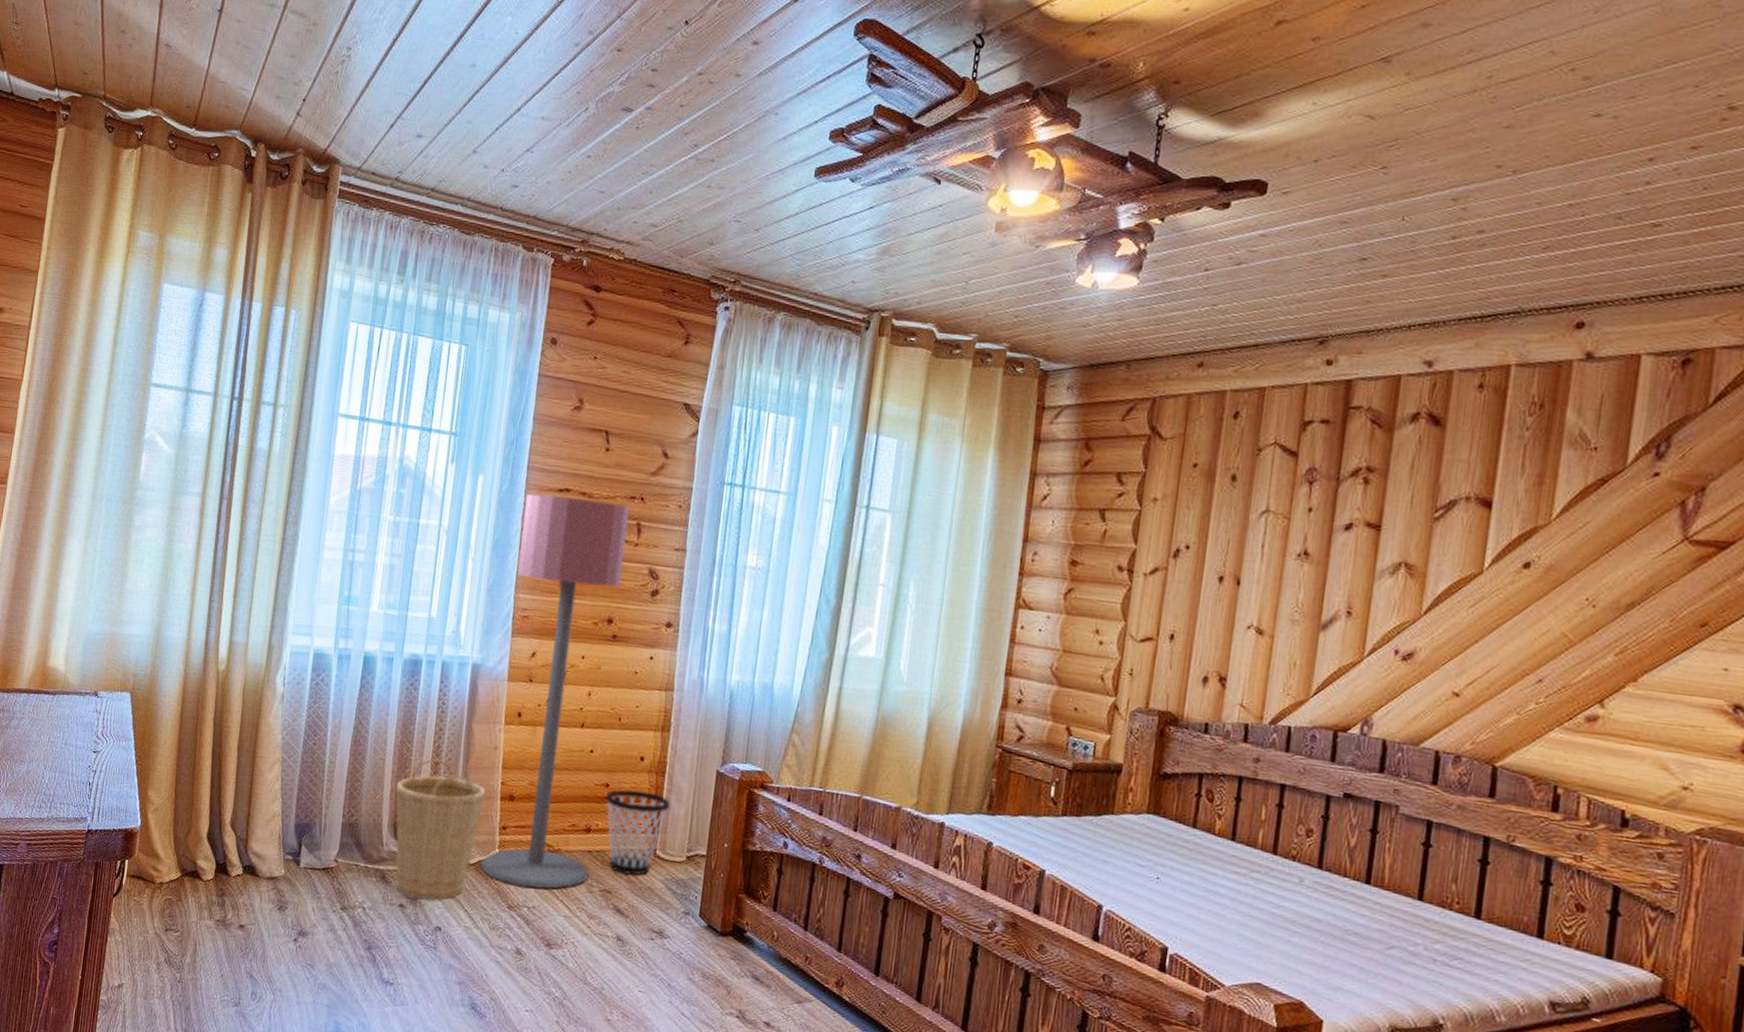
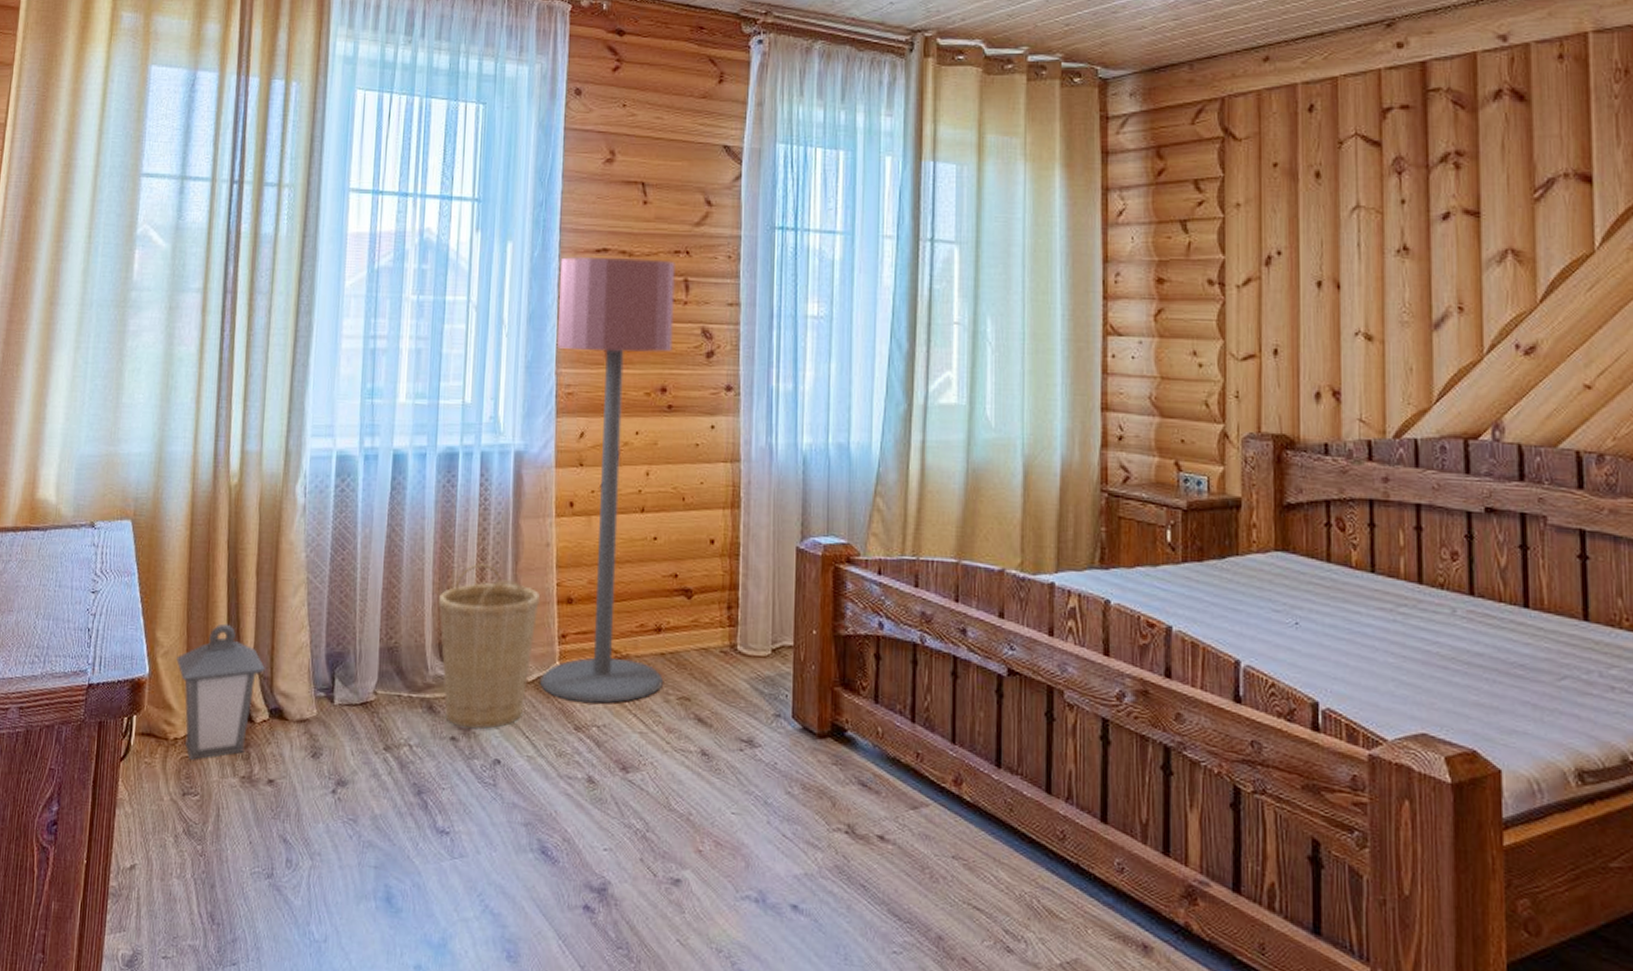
lantern: none [164,789,242,902] -> present [176,623,266,760]
wastebasket: present [605,789,670,875] -> none [675,577,747,677]

